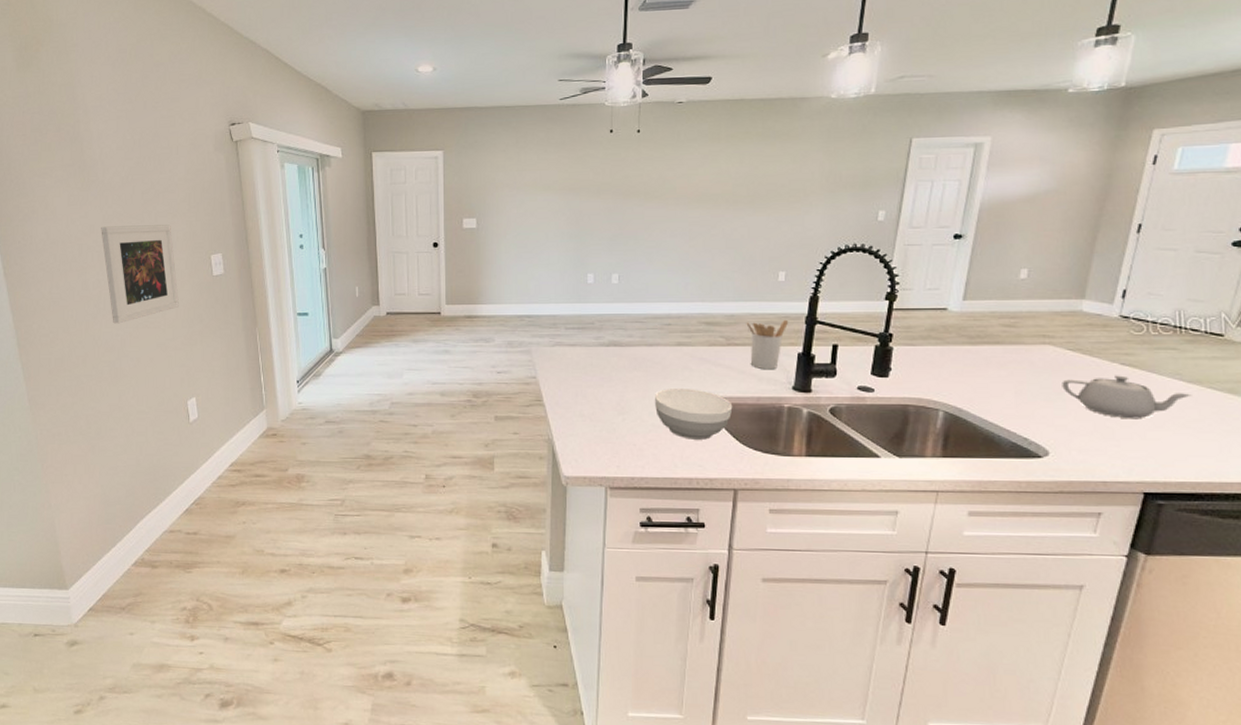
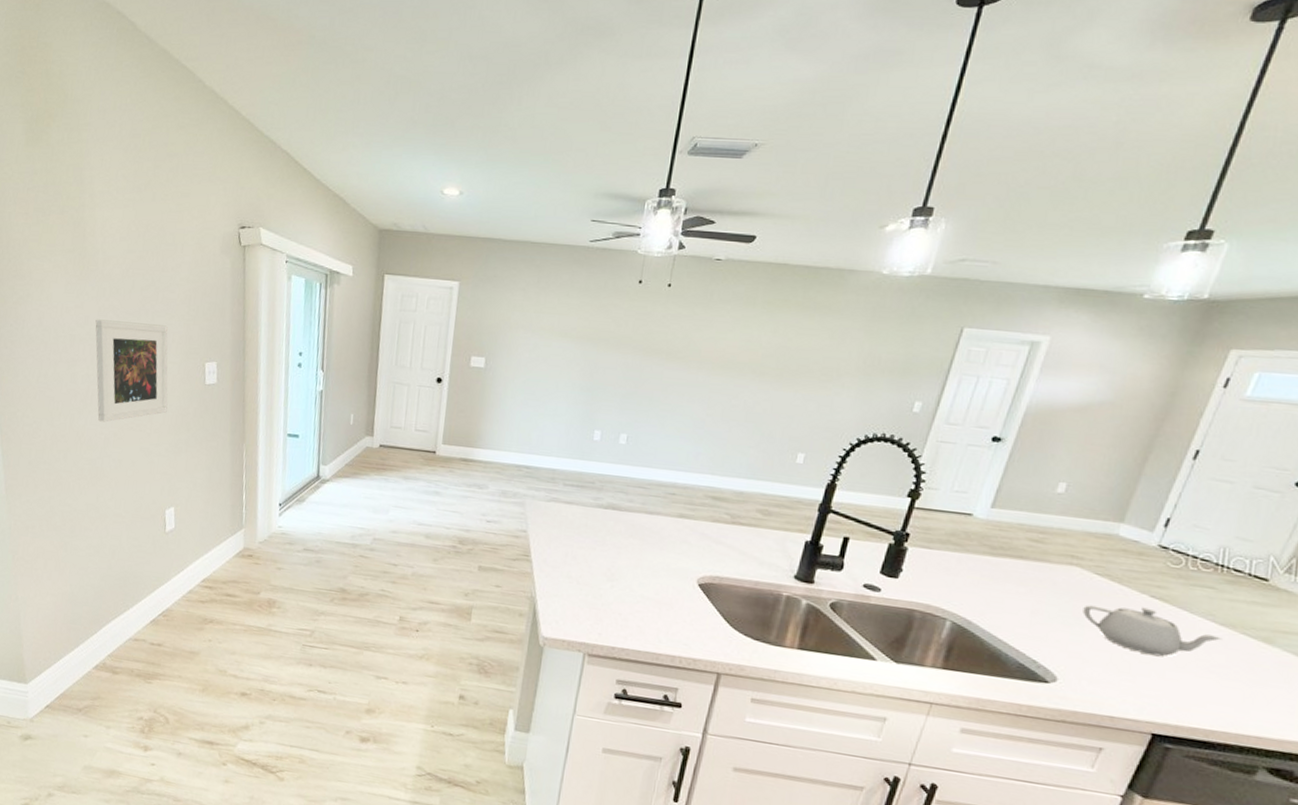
bowl: present [655,387,733,440] -> none [647,560,729,619]
utensil holder: present [746,319,788,370] -> none [753,502,800,555]

